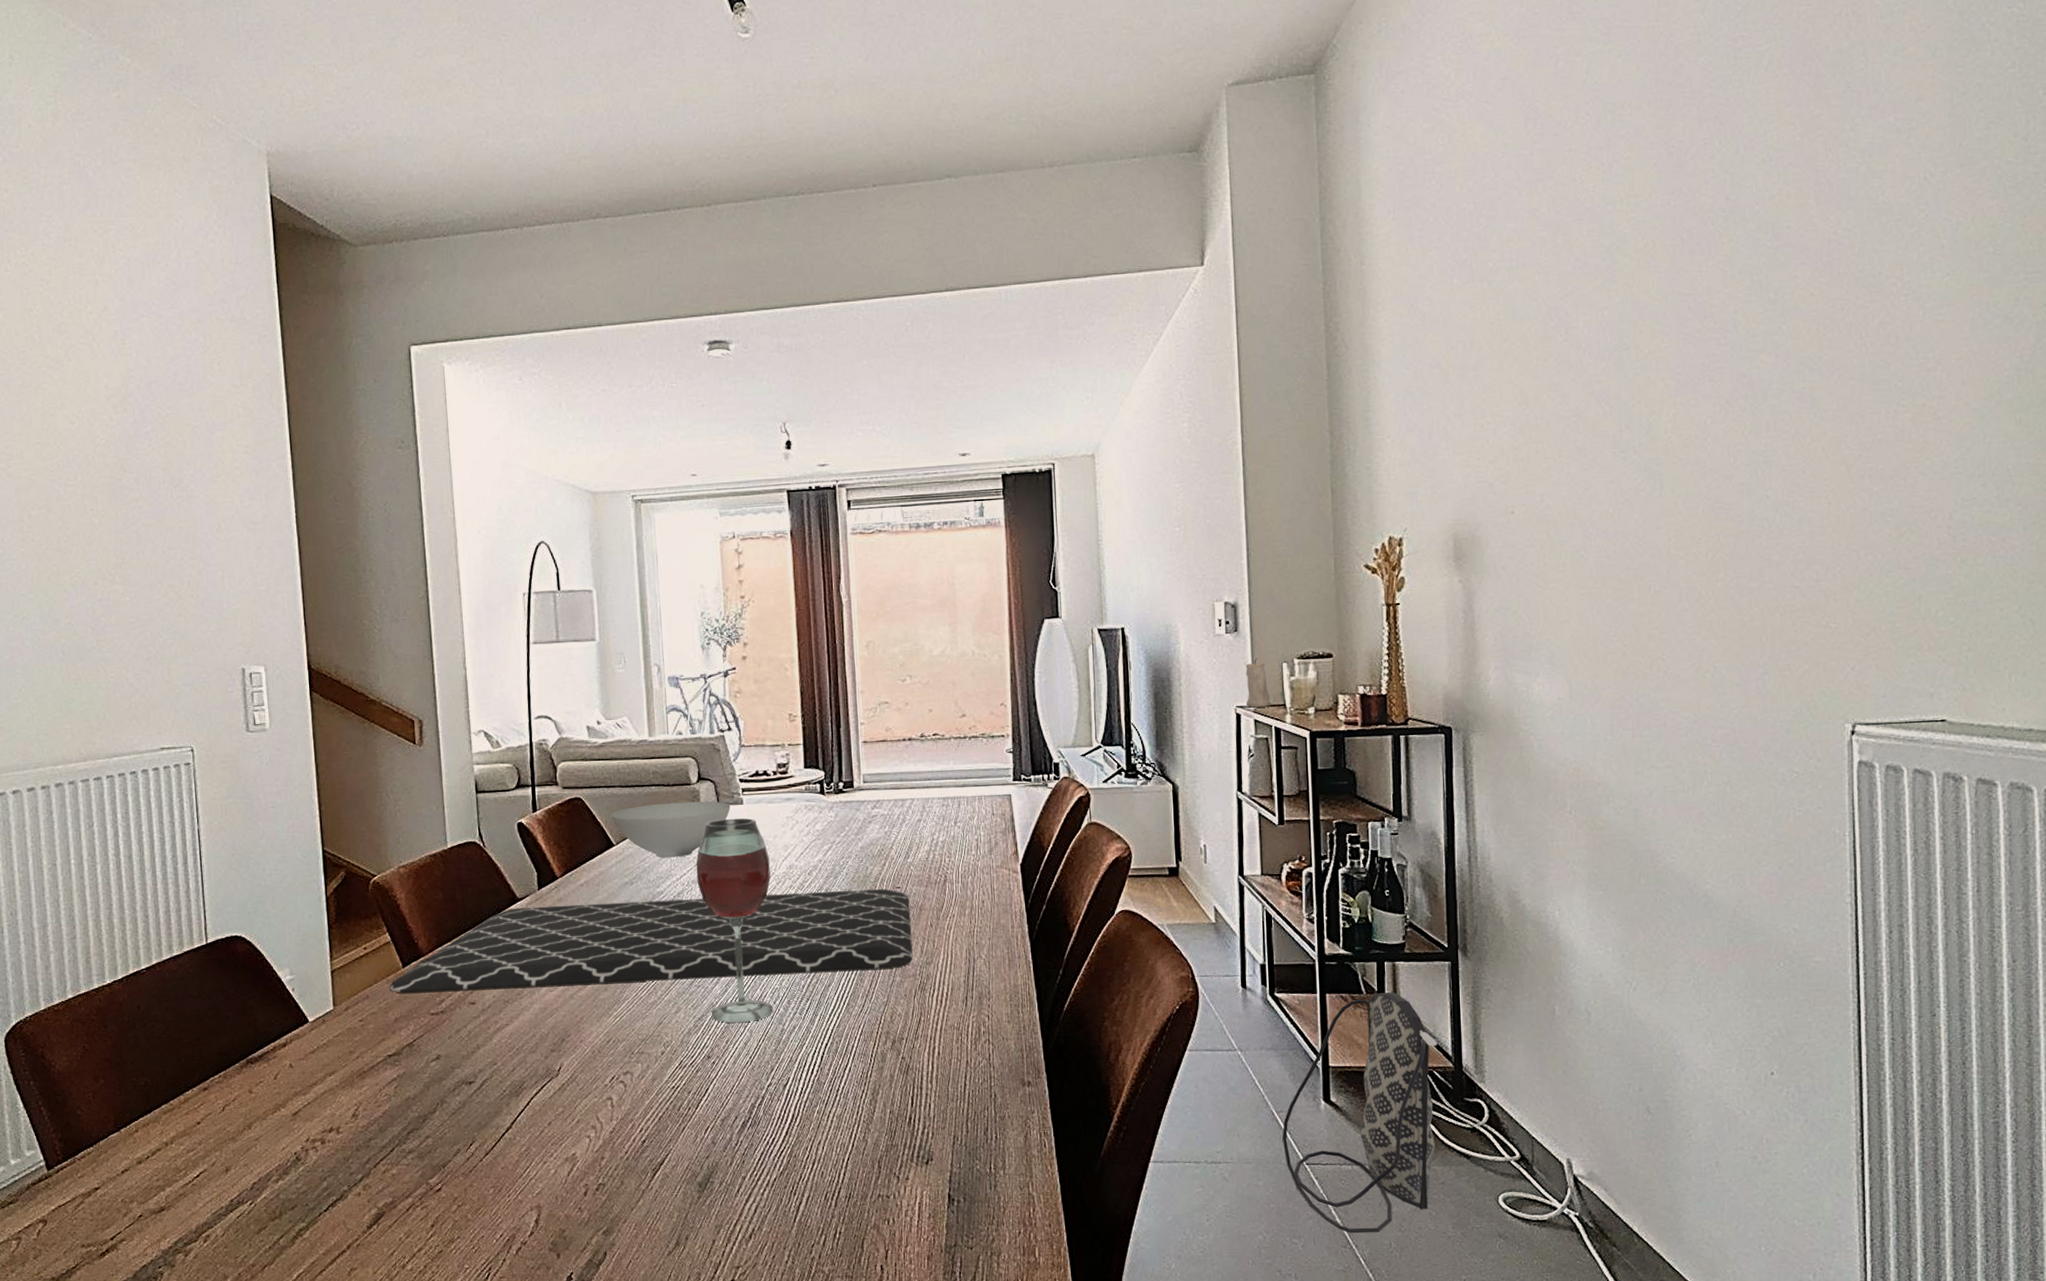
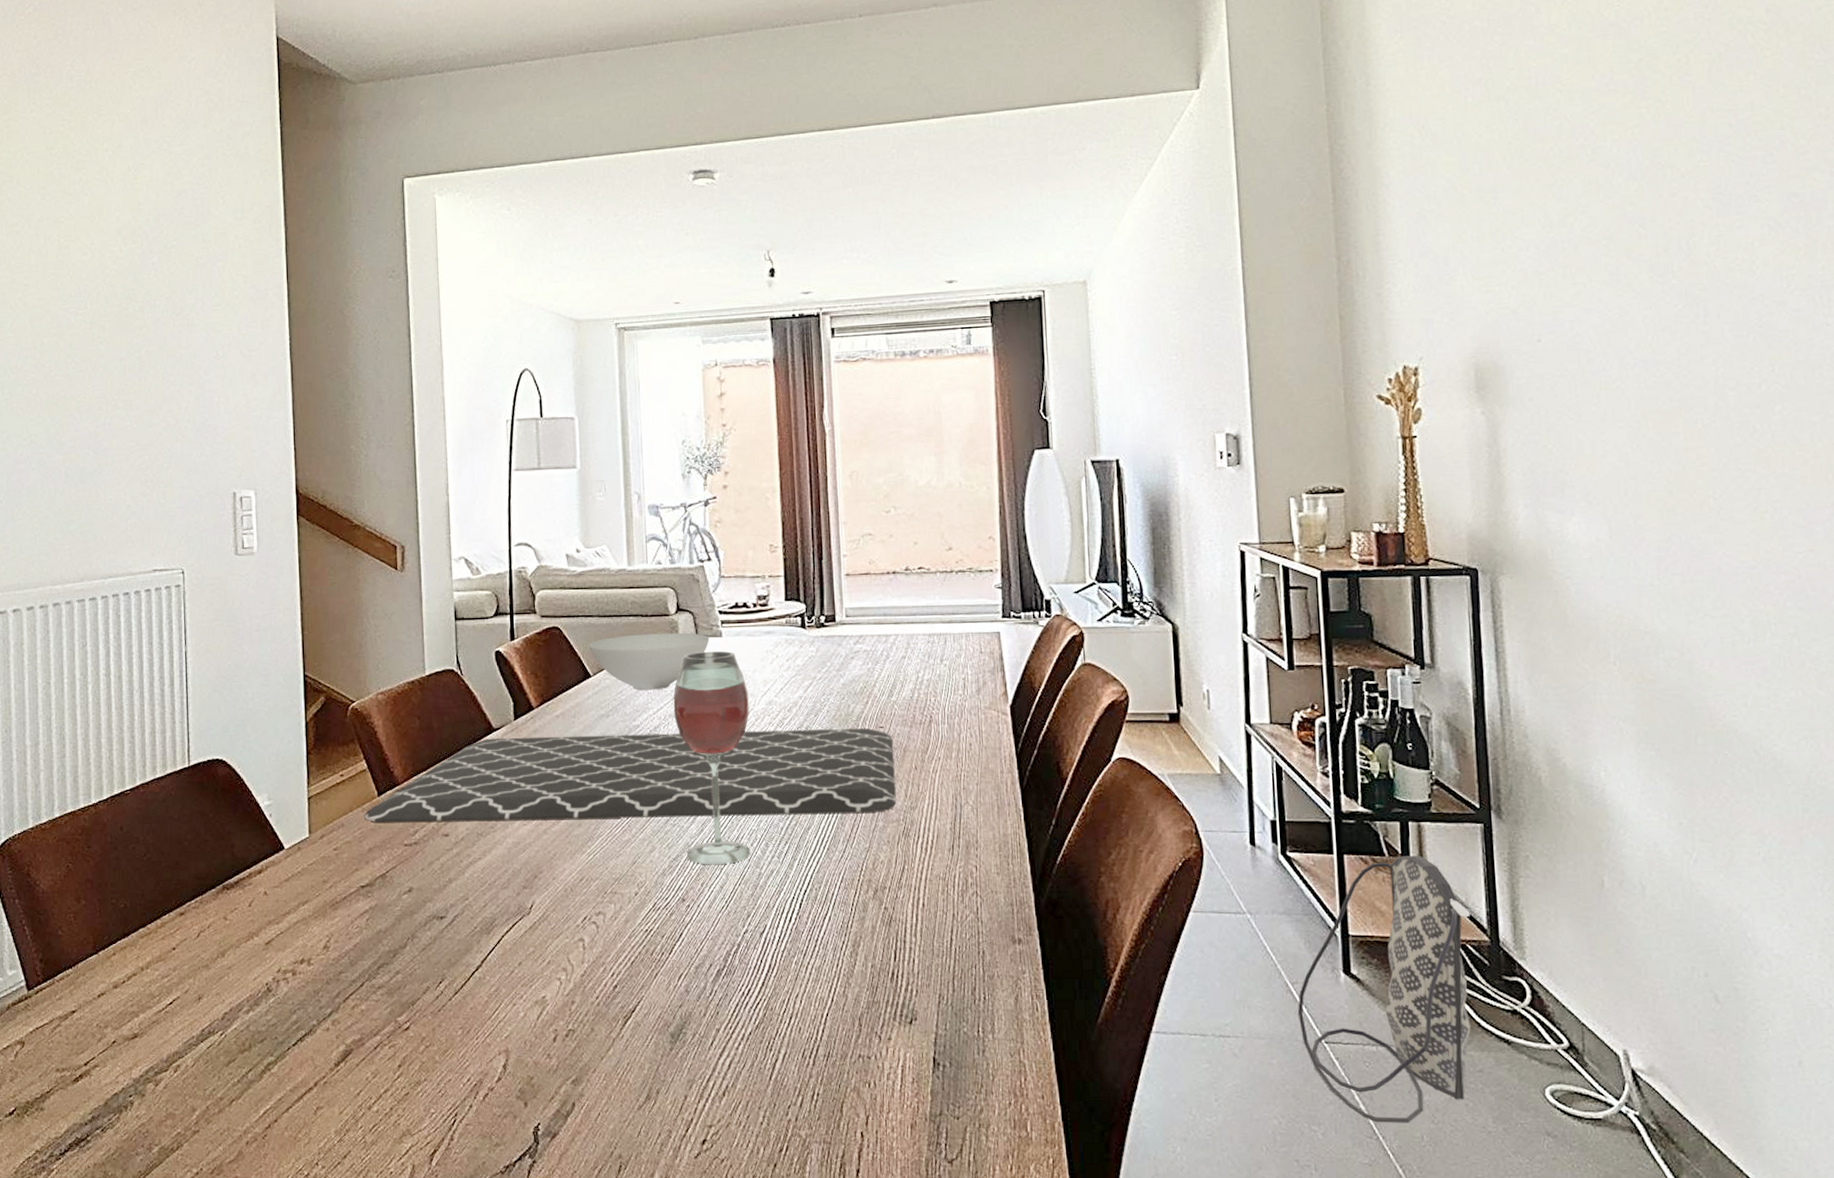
candle: present [1245,658,1272,709] -> none [1249,493,1279,546]

